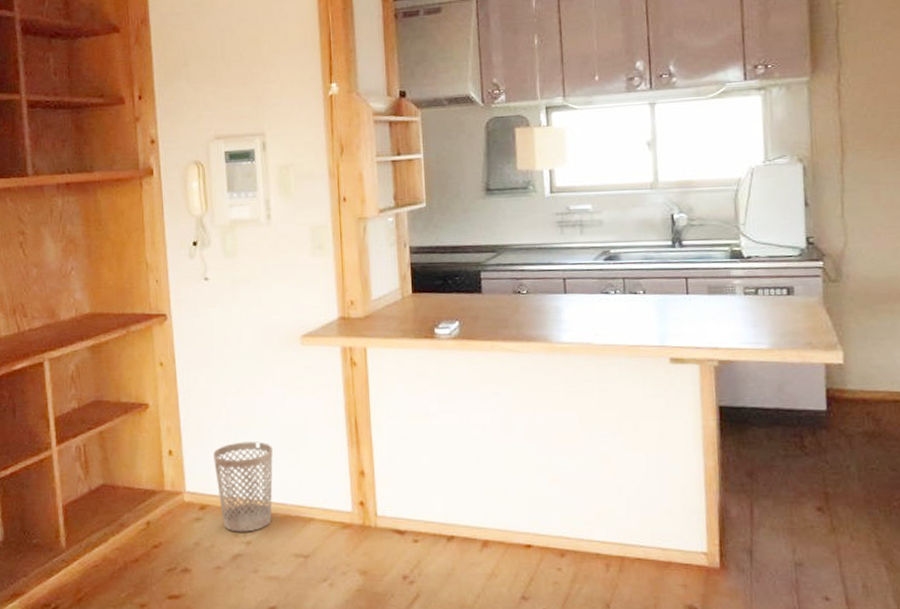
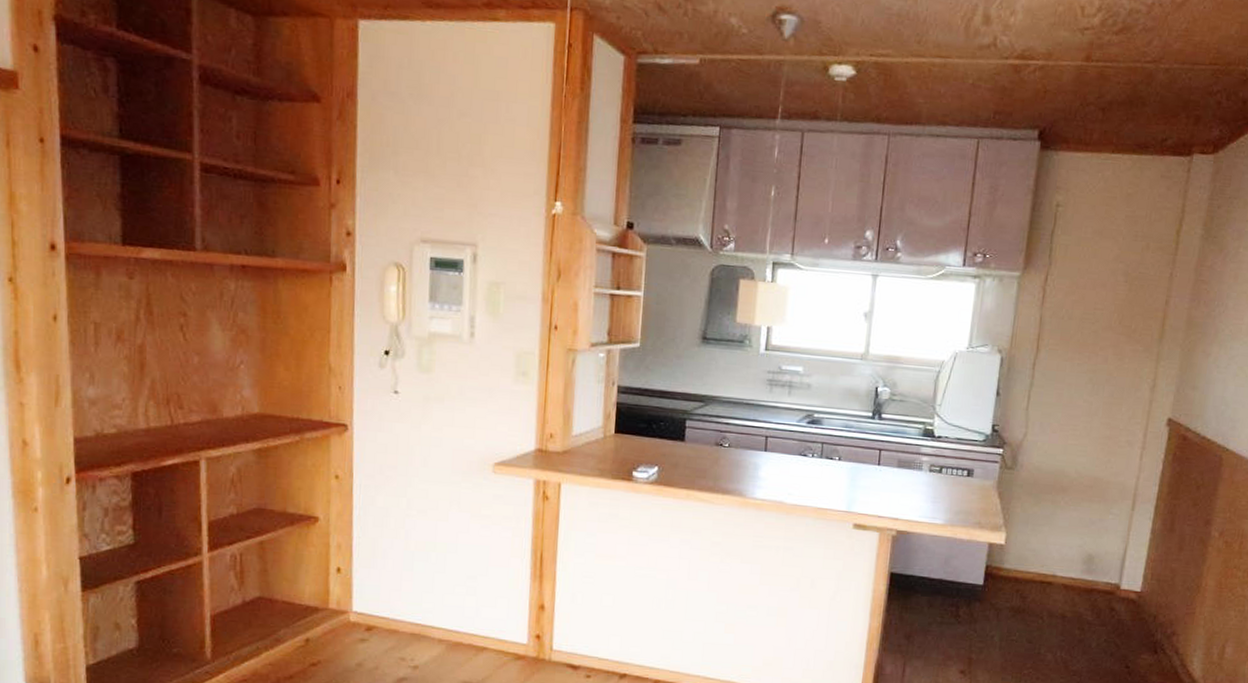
wastebasket: present [213,441,273,532] -> none [386,565,451,657]

